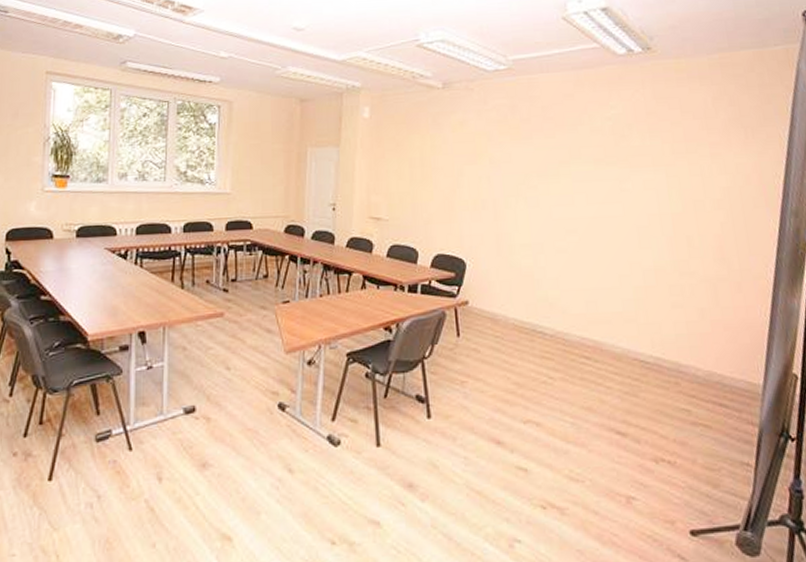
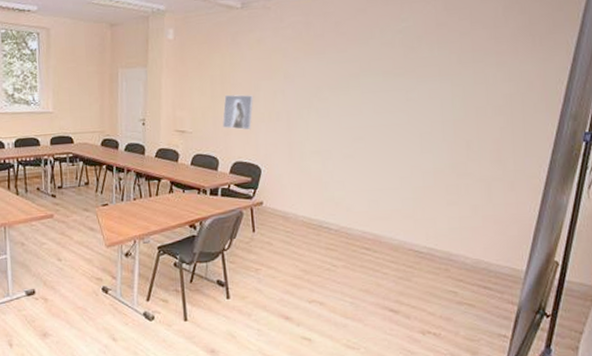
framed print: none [422,179,457,219] -> present [222,94,253,130]

